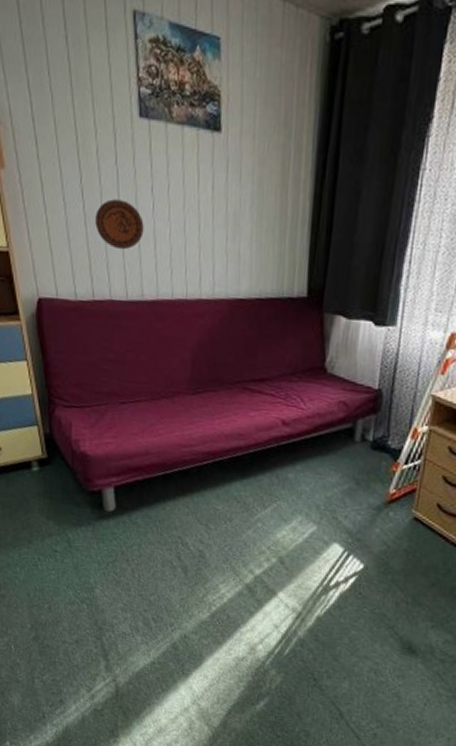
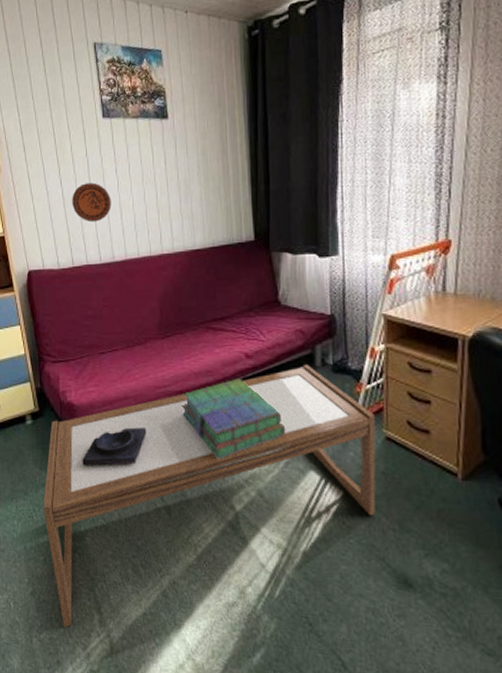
coffee table: none [49,438,408,672] -> present [43,365,376,628]
decorative bowl: none [94,484,168,523] -> present [82,427,147,467]
stack of books: none [208,445,316,525] -> present [182,378,286,459]

